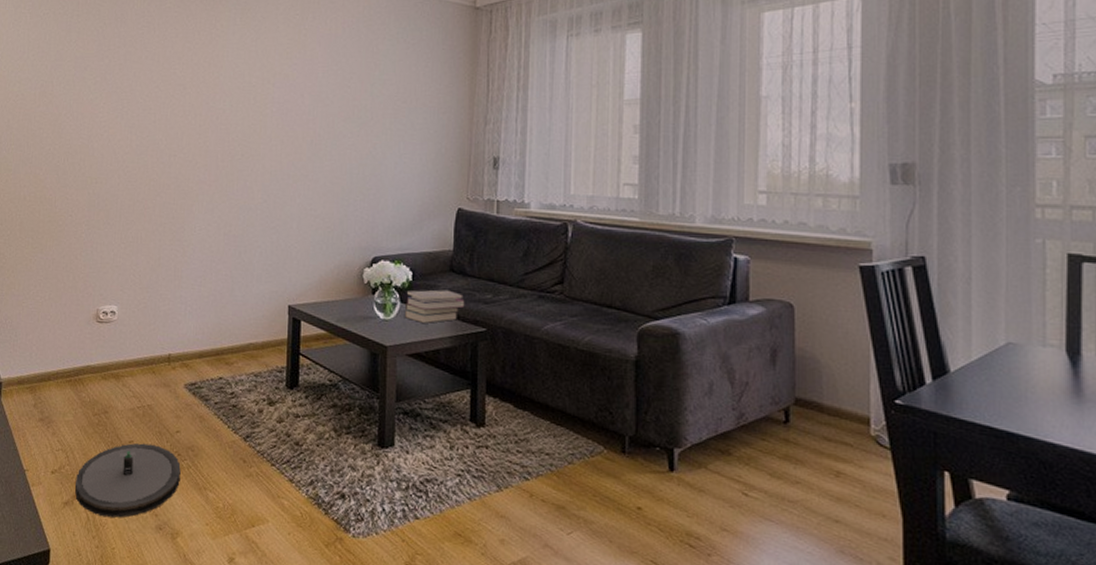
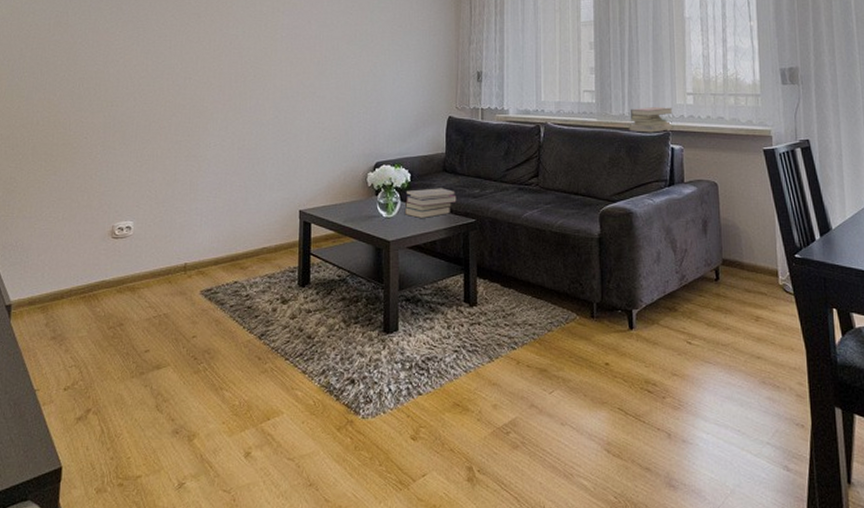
robot vacuum: present [74,442,181,518] -> none [88,351,197,428]
books: none [680,205,739,239] -> present [629,106,673,133]

